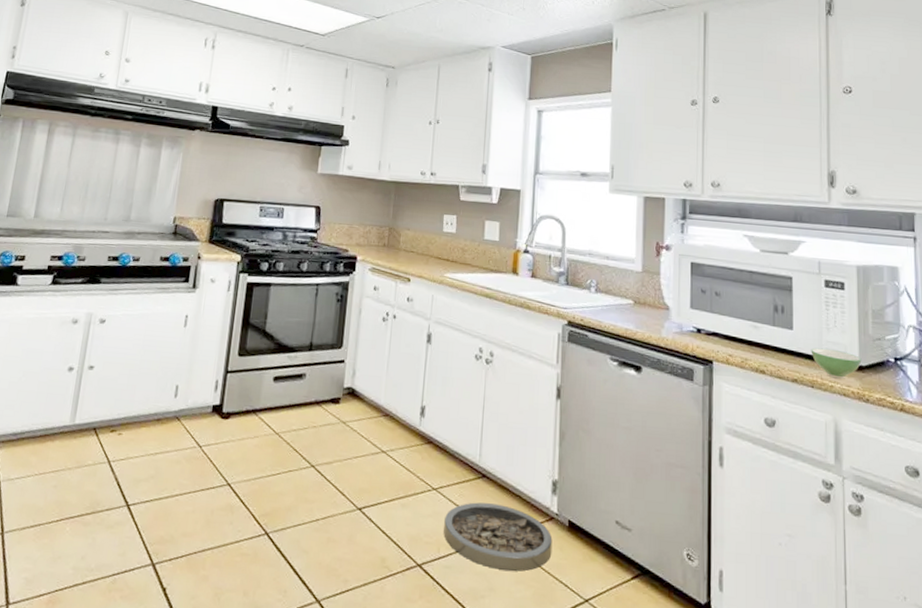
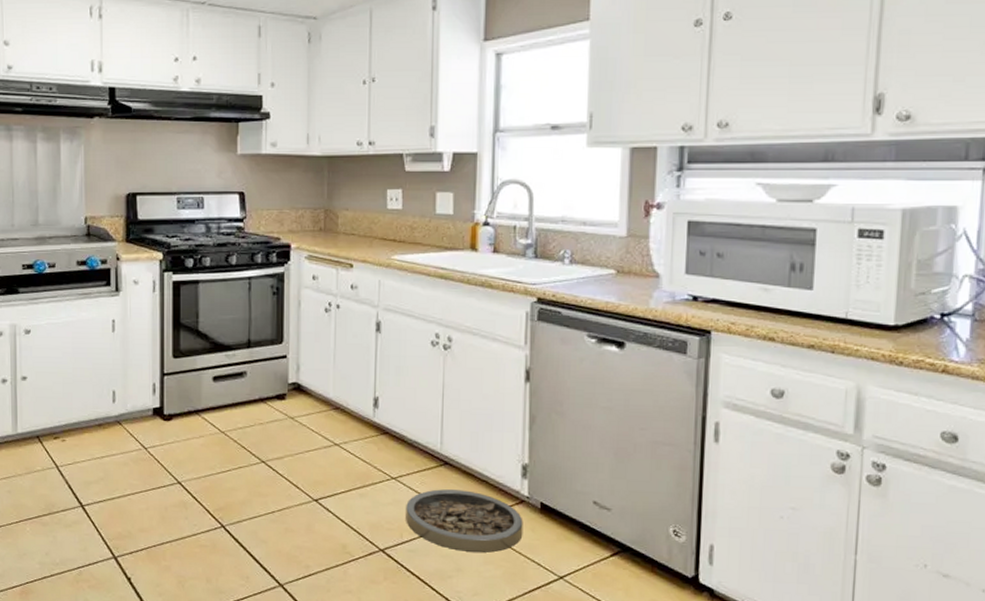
bowl: present [811,348,862,380] -> none [834,308,898,343]

